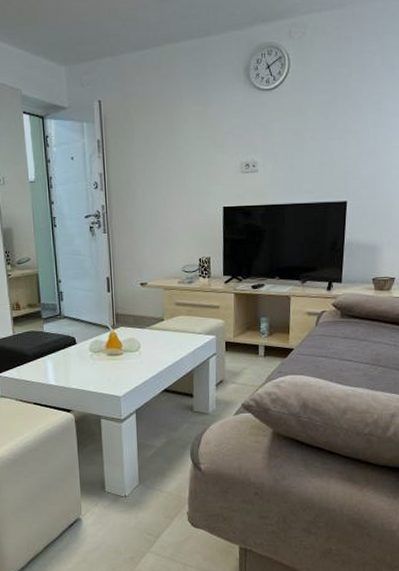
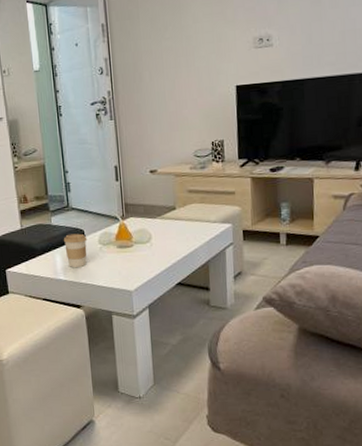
coffee cup: none [55,341,79,374] -> present [63,233,87,268]

